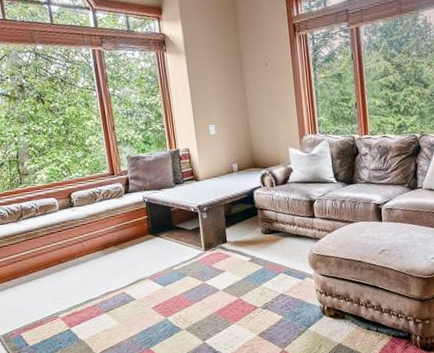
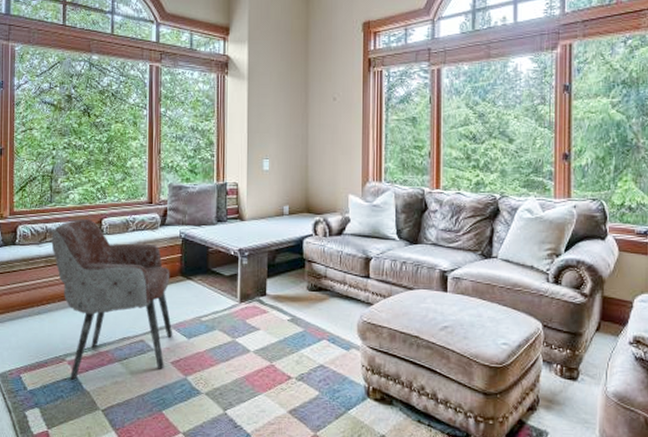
armchair: none [27,195,150,333] -> present [51,219,173,380]

